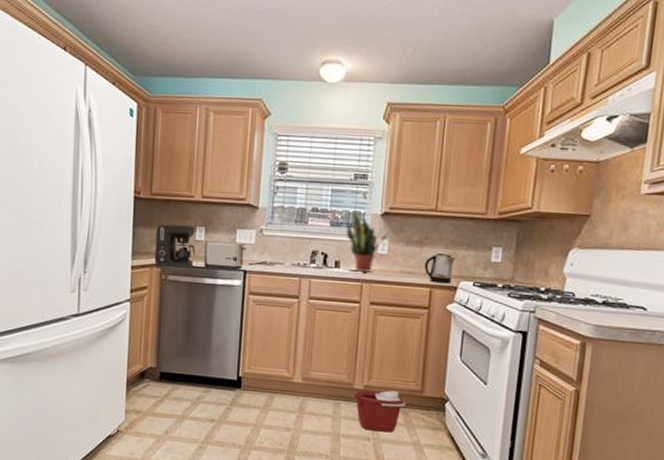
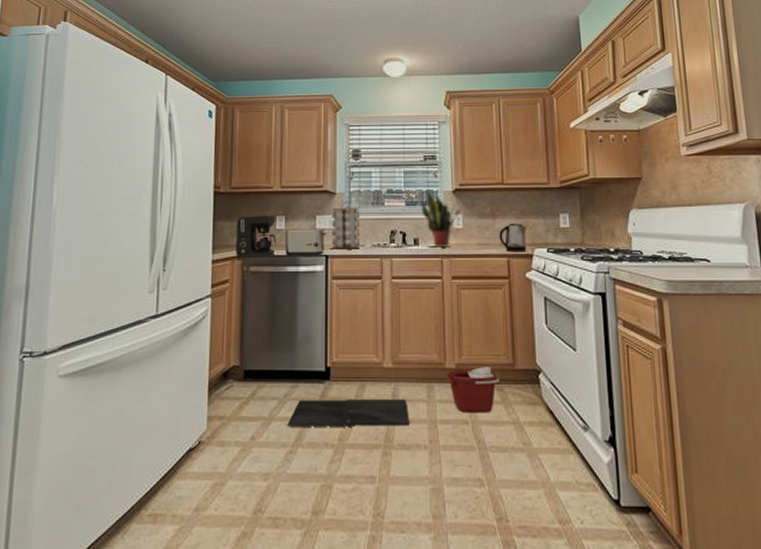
door mat: none [198,403,314,437] -> present [287,399,409,427]
spice rack: none [250,216,282,268] -> present [331,201,360,251]

